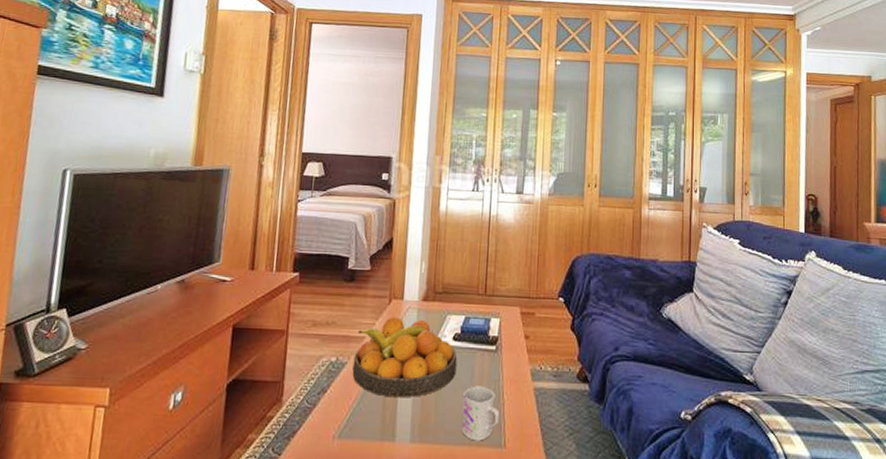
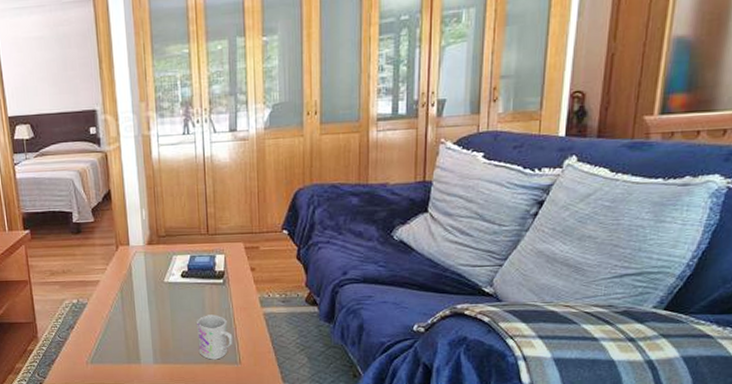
fruit bowl: present [352,317,457,398] -> none [92,261,188,329]

